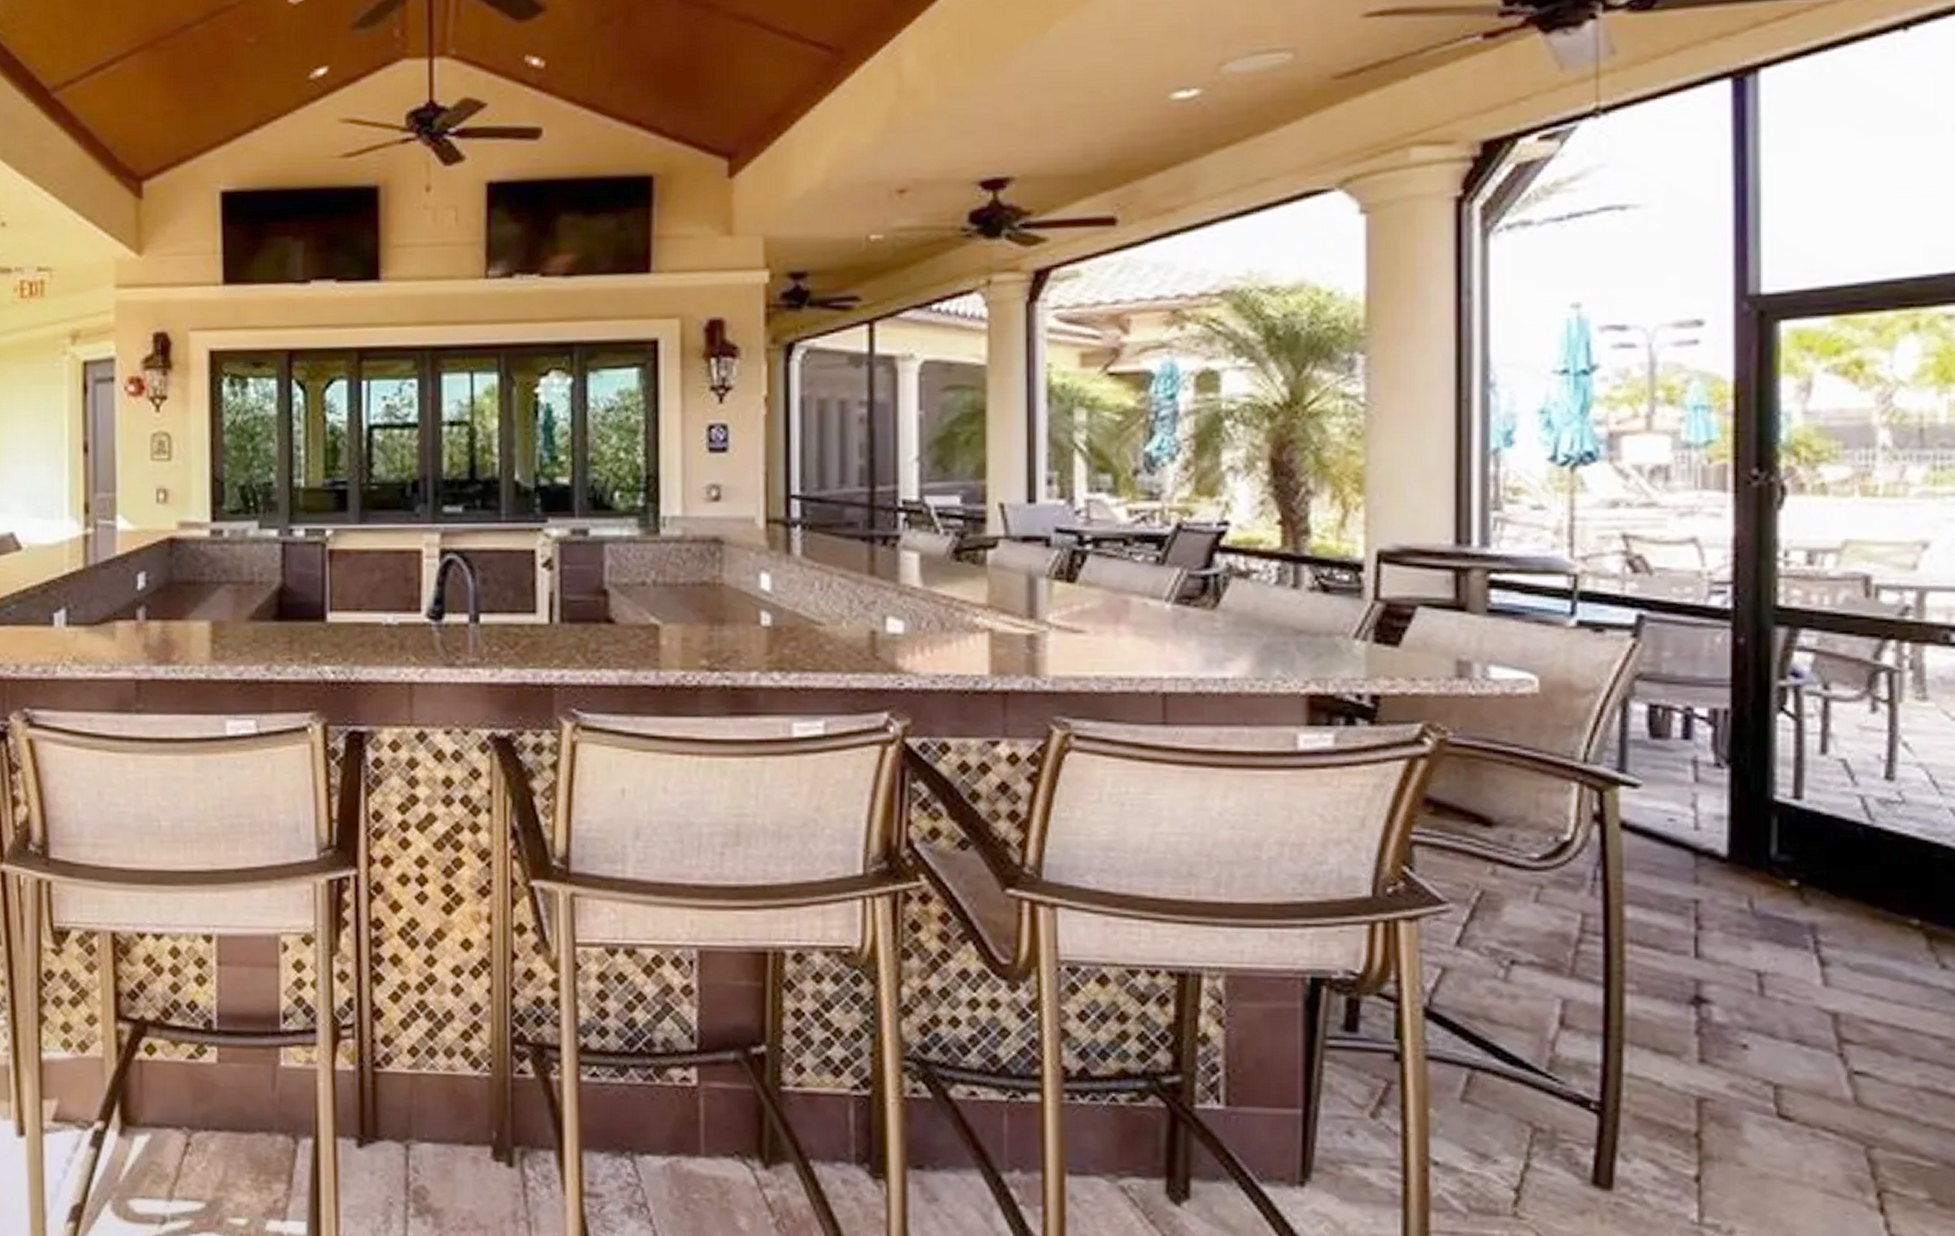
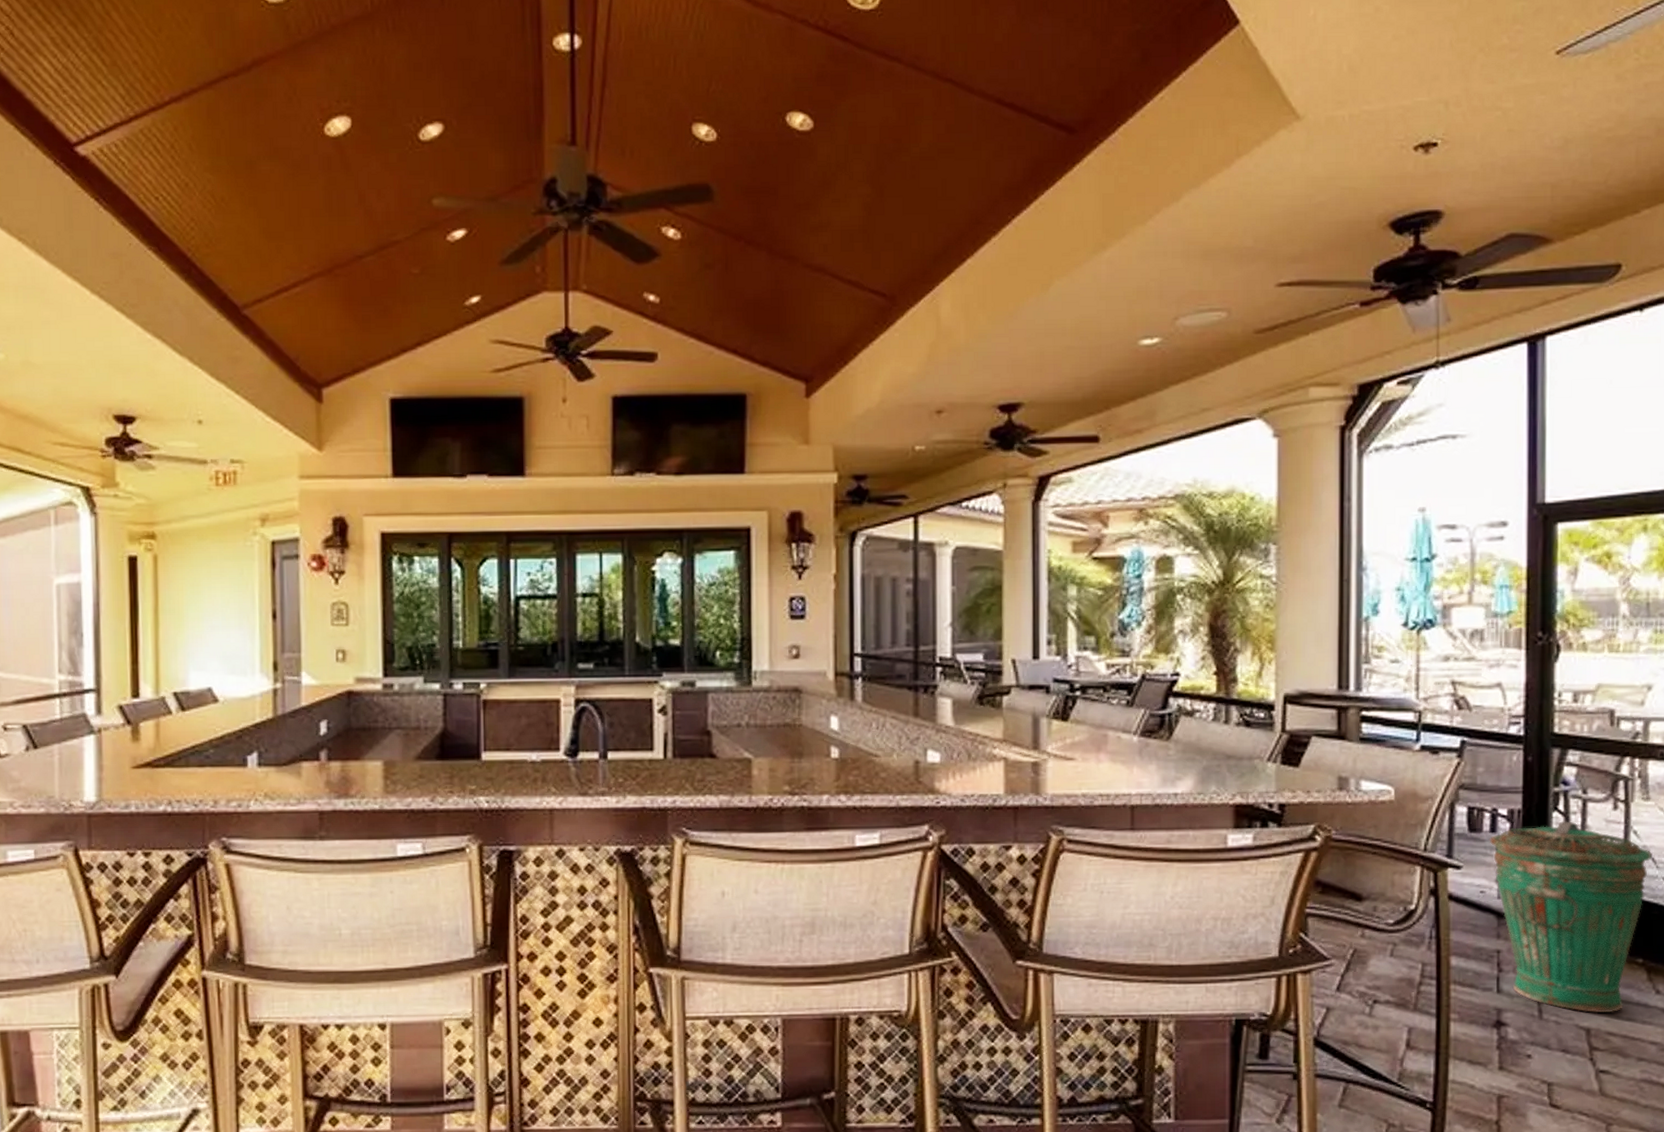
trash can: none [1680,725,1931,992] -> present [1489,820,1652,1013]

